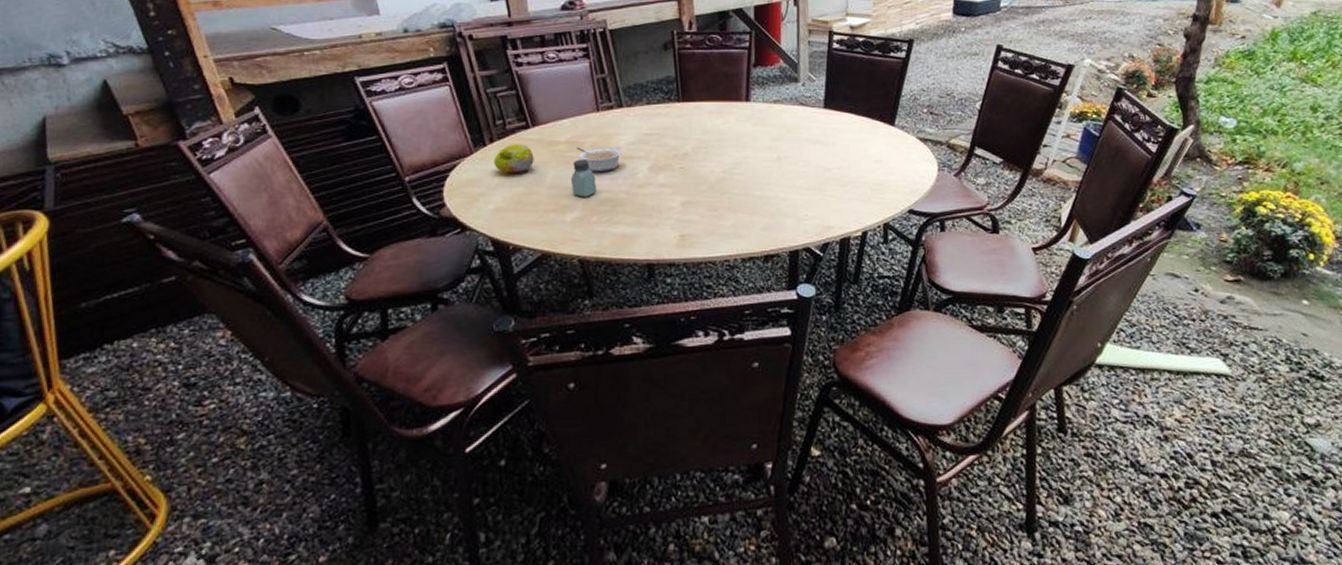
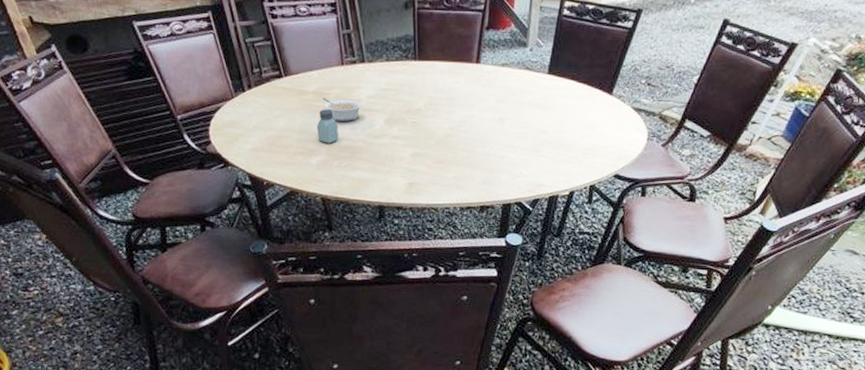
fruit: present [493,144,534,173] -> none [251,91,286,118]

